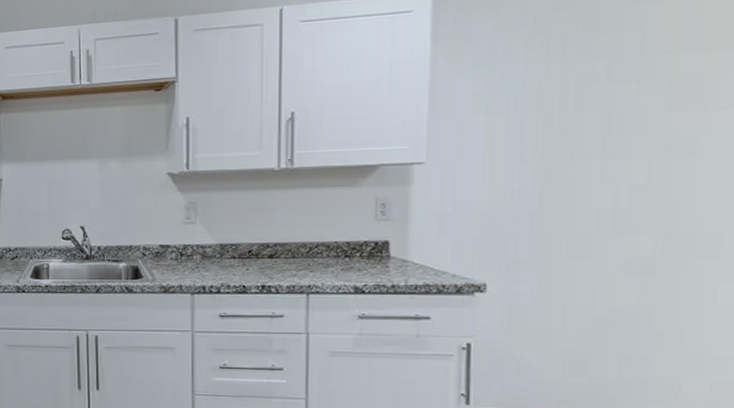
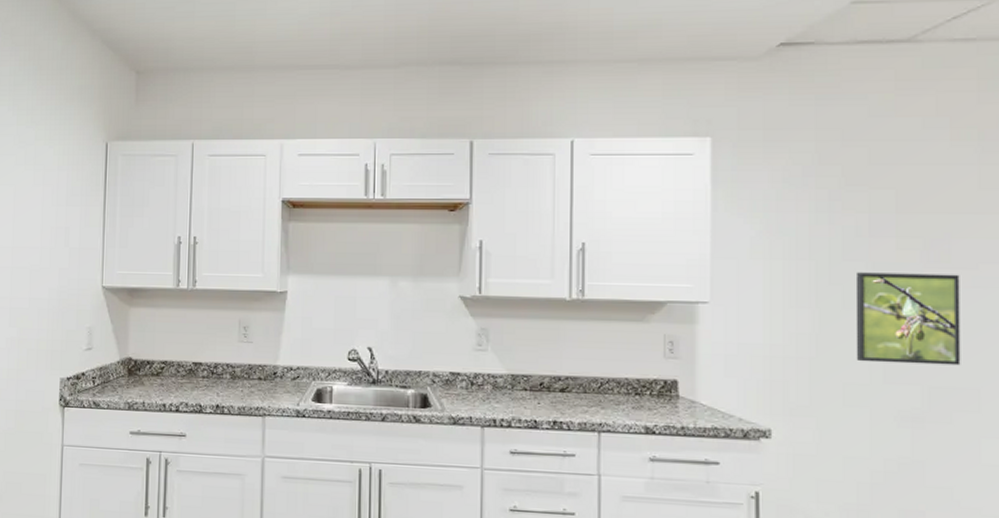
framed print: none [583,115,710,213] -> present [855,272,961,366]

